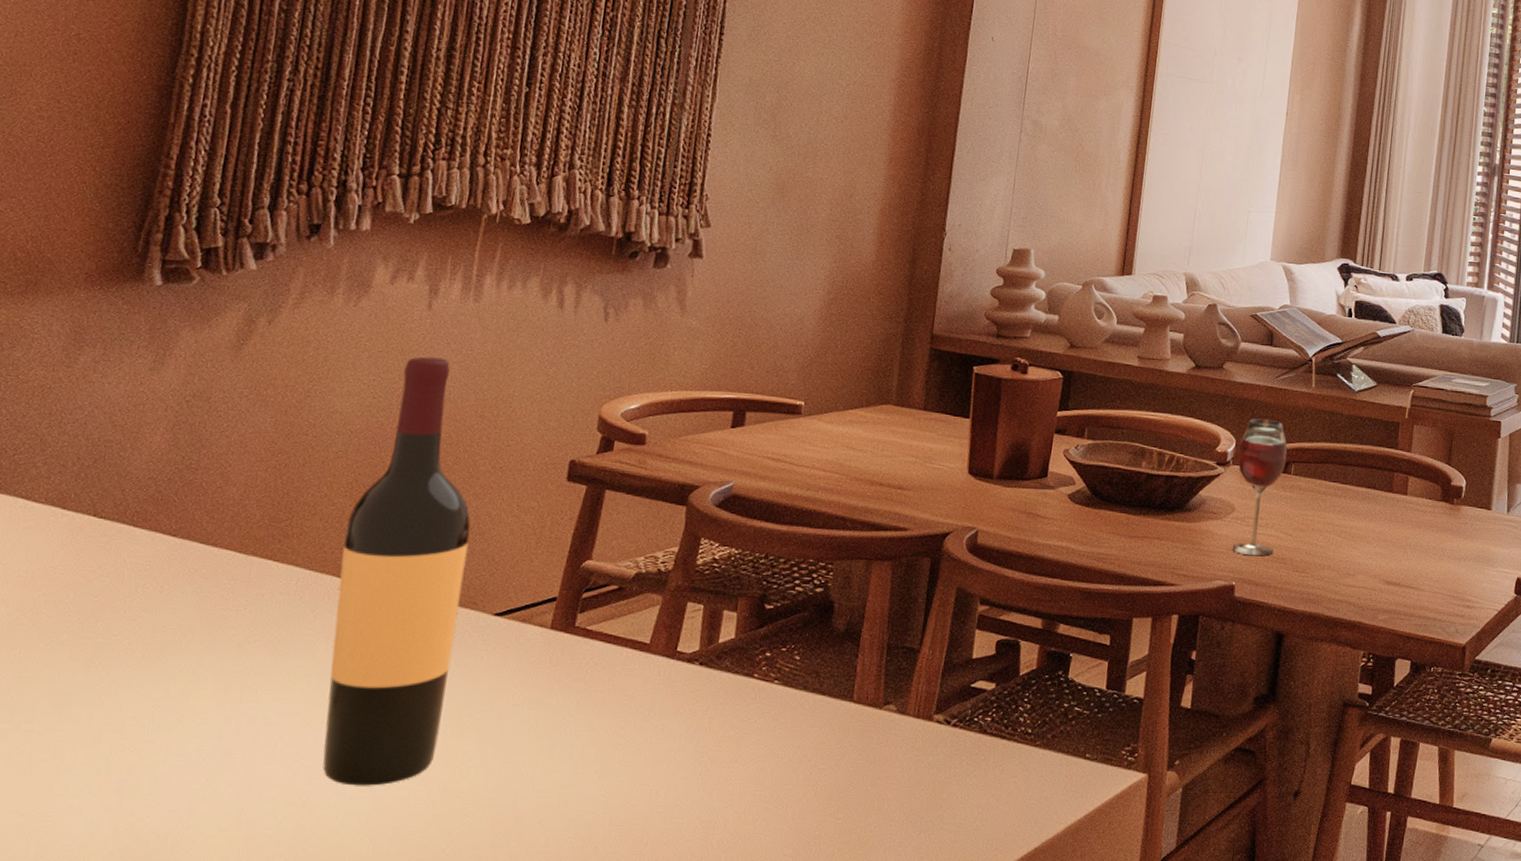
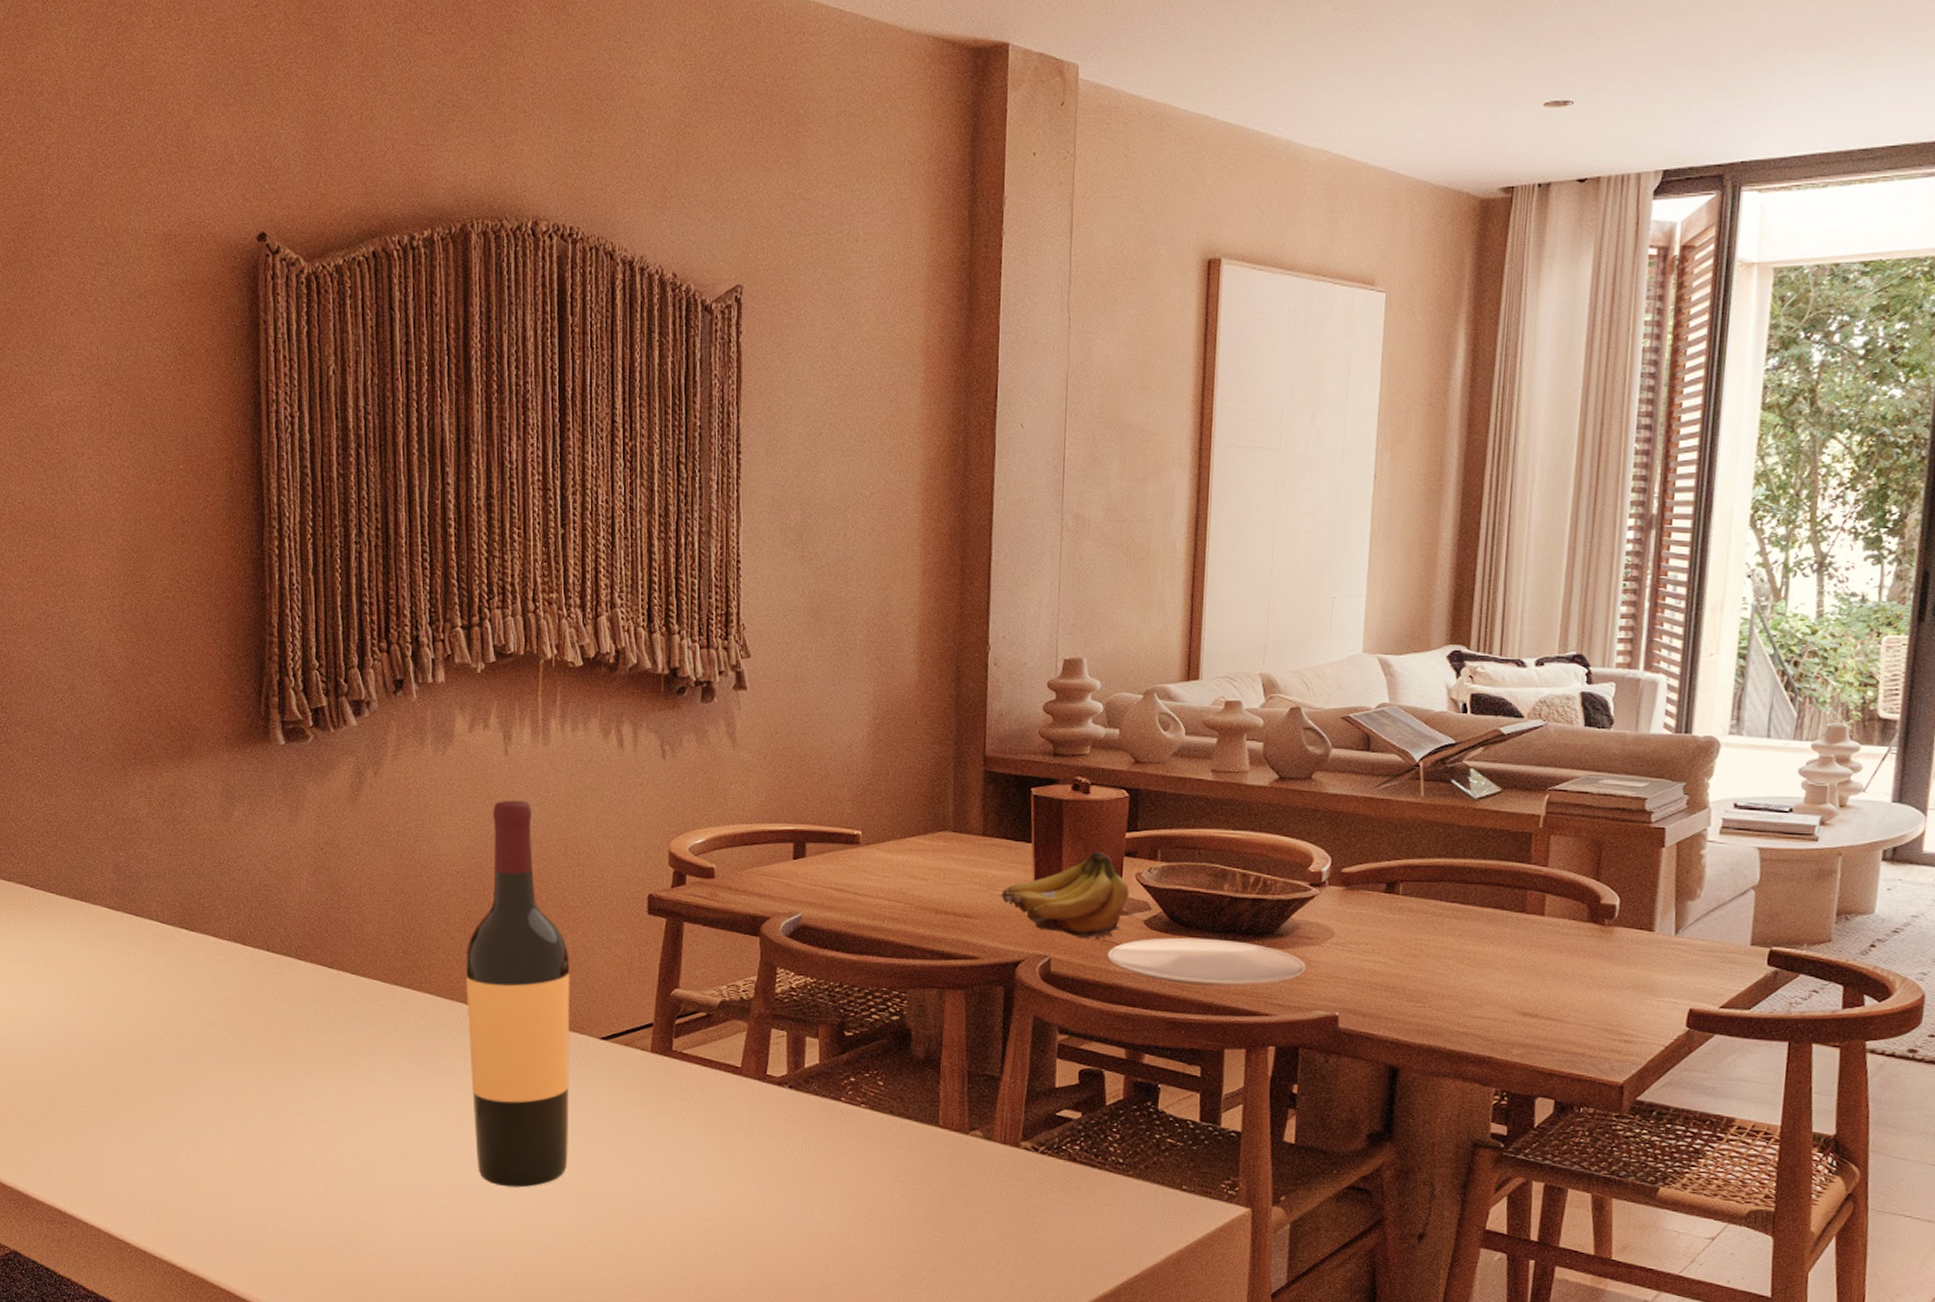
fruit: none [935,428,1057,511] -> present [1000,851,1129,939]
plate: none [1032,511,1210,559] -> present [1108,937,1306,988]
wineglass: present [1232,418,1288,557] -> none [1333,833,1394,985]

